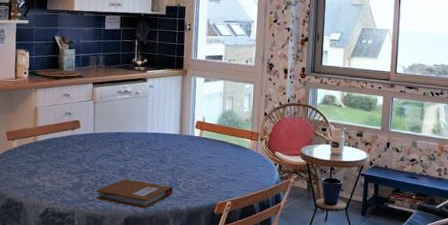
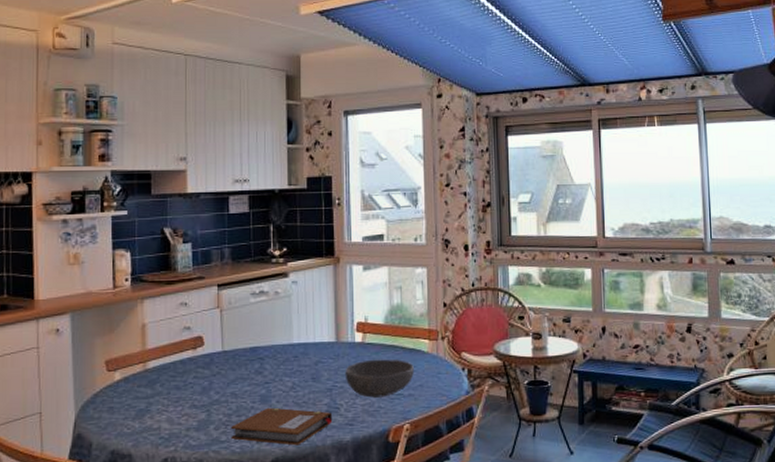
bowl: none [184,150,238,180] -> present [345,359,414,398]

